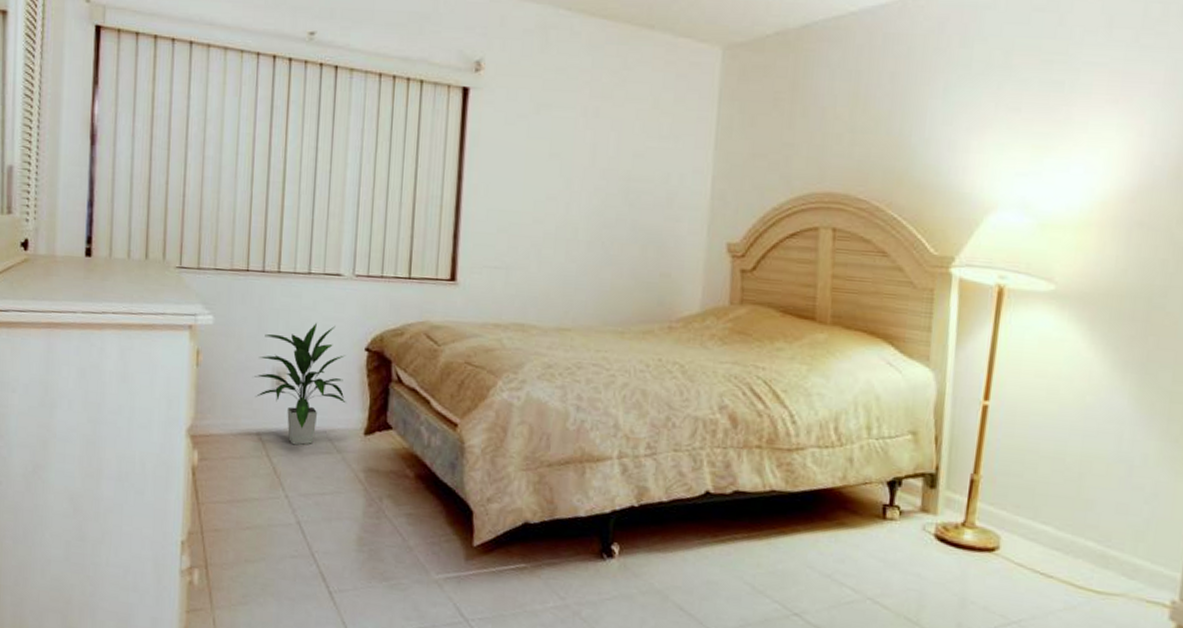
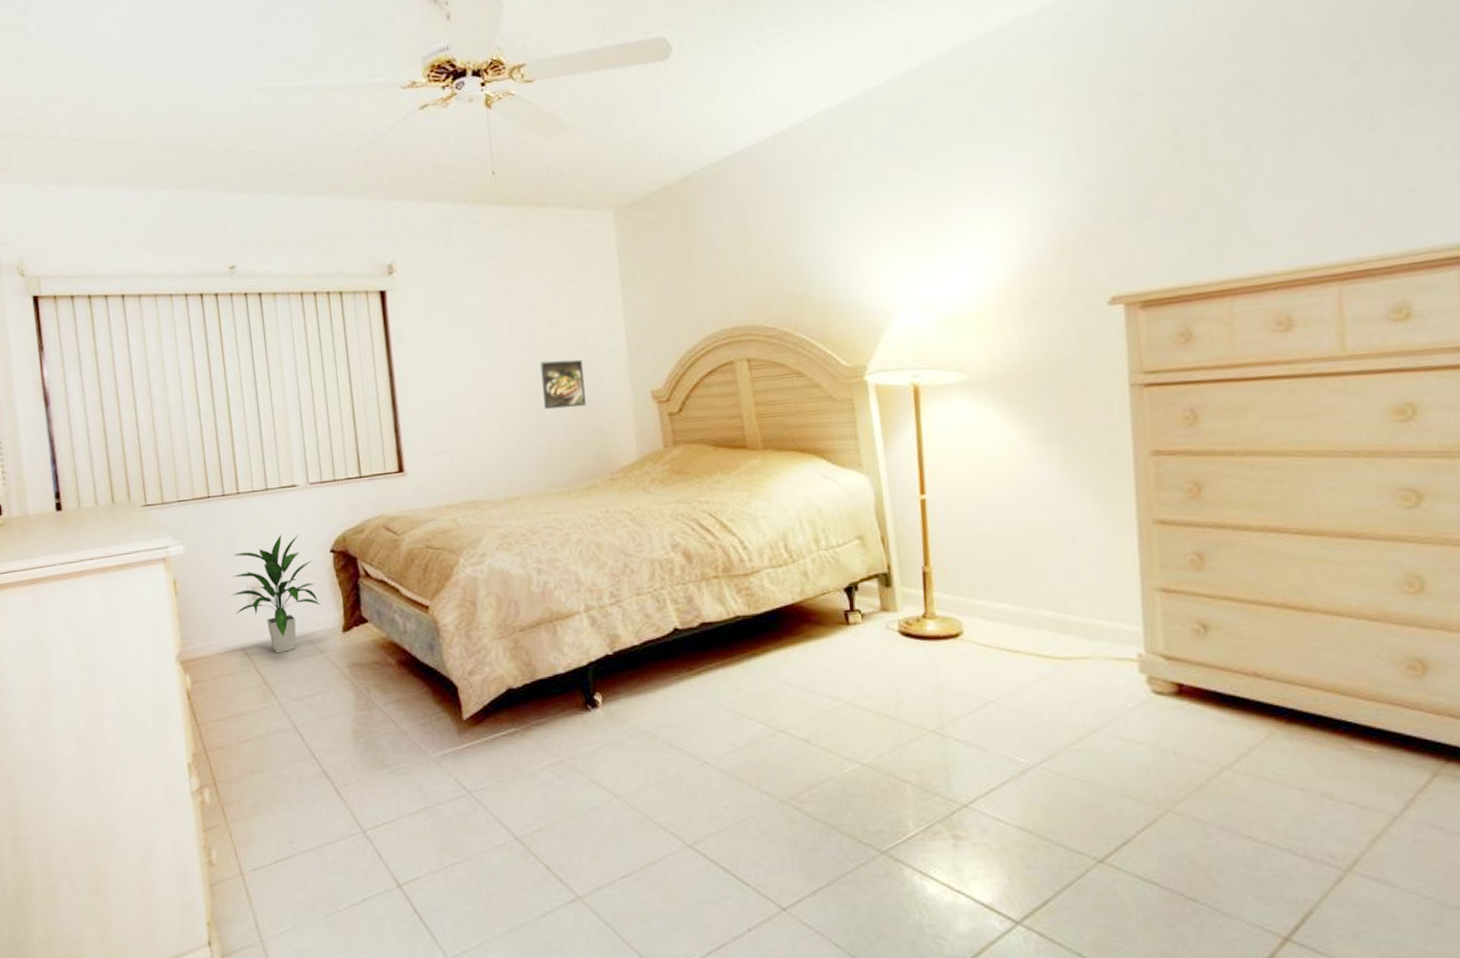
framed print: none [614,192,662,247] -> present [540,359,586,409]

